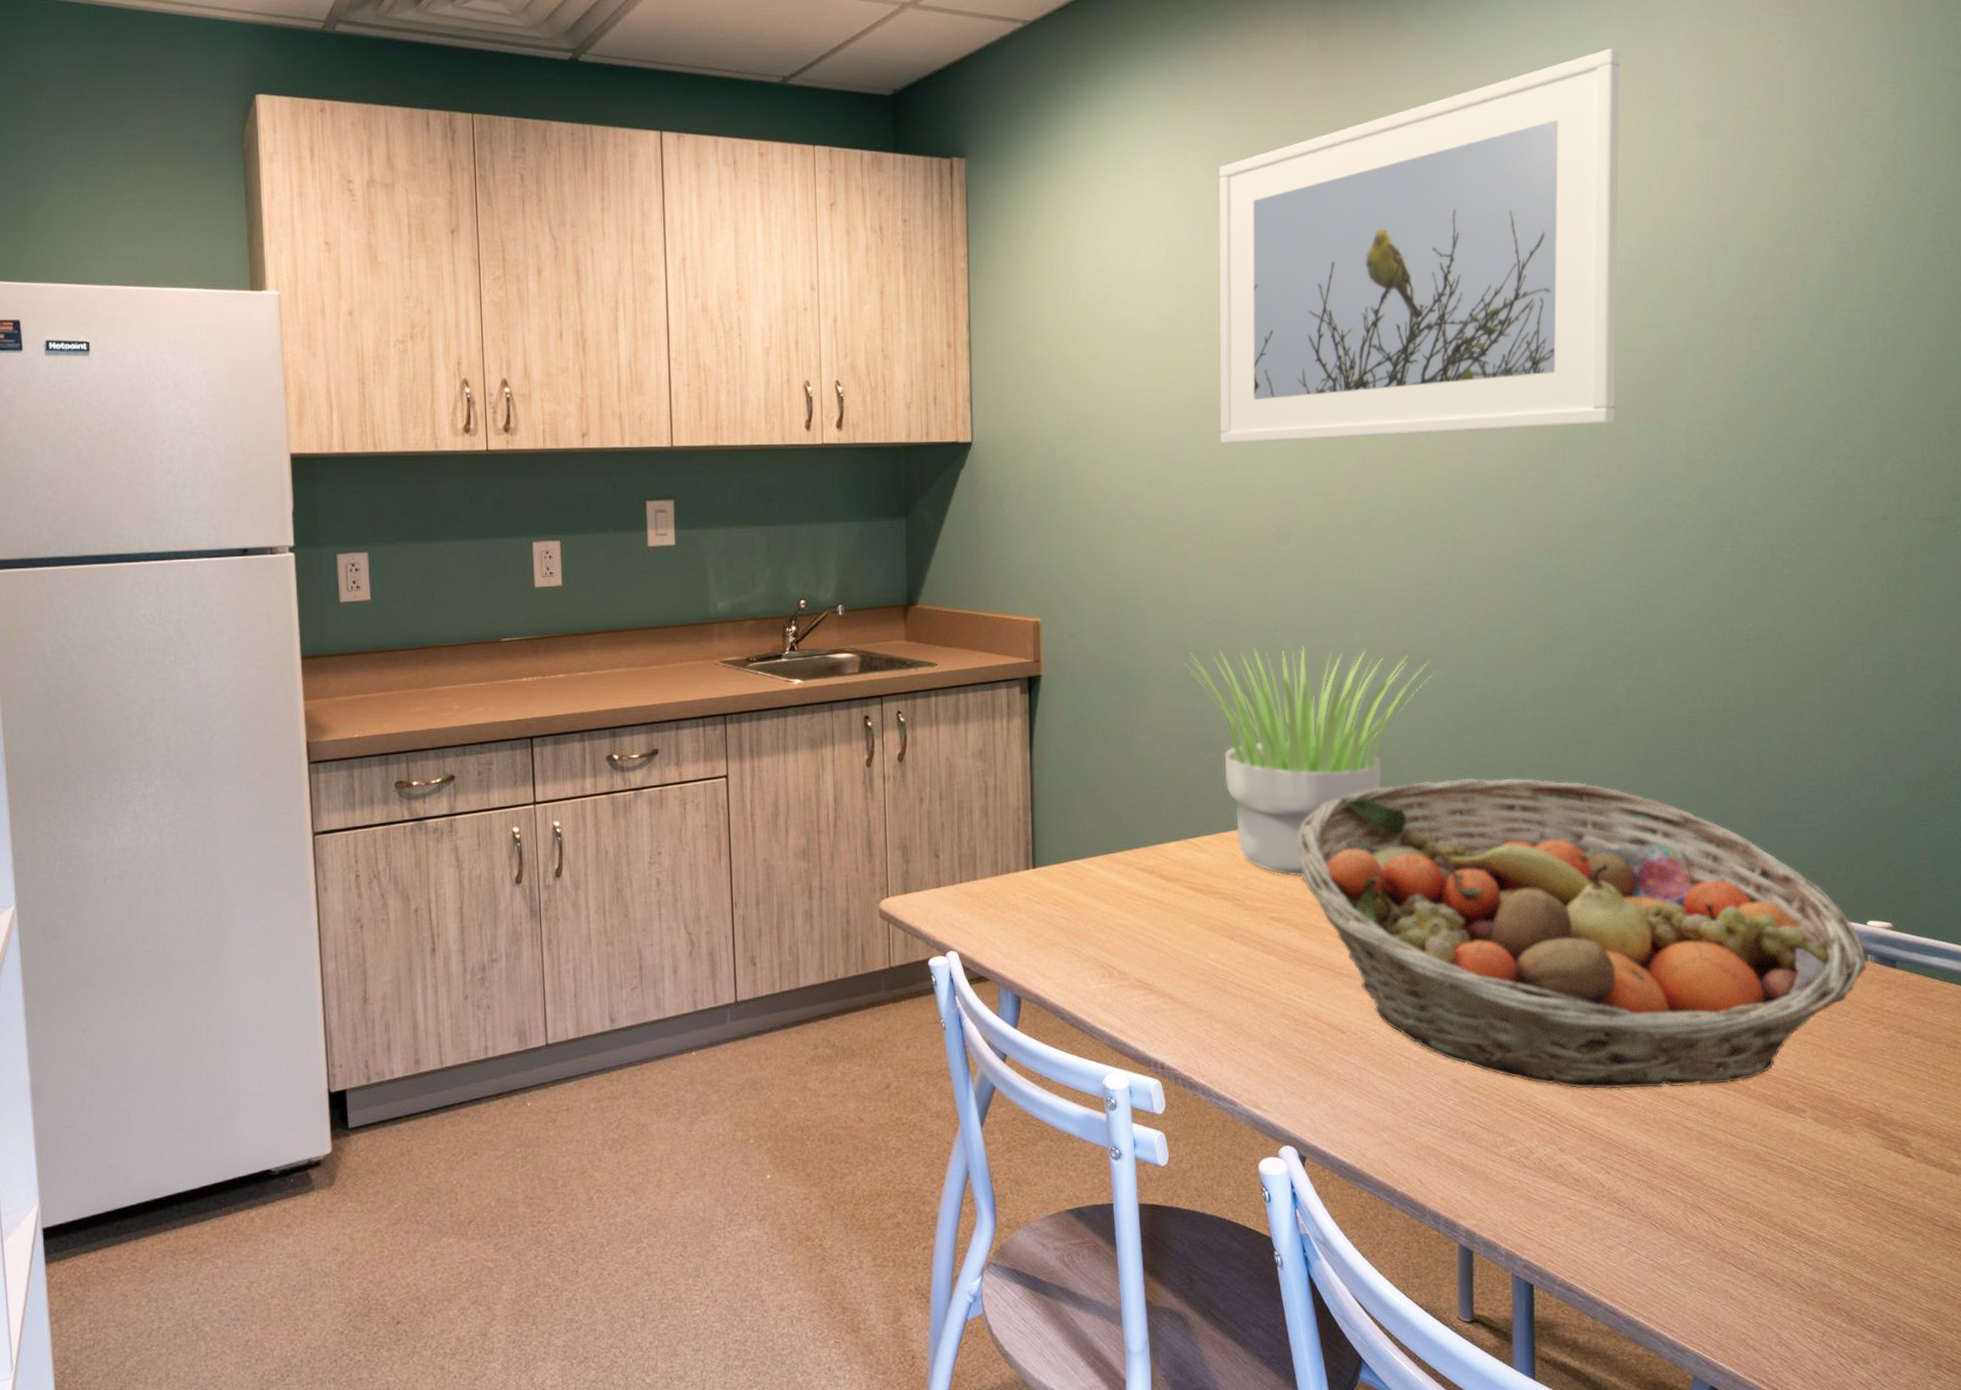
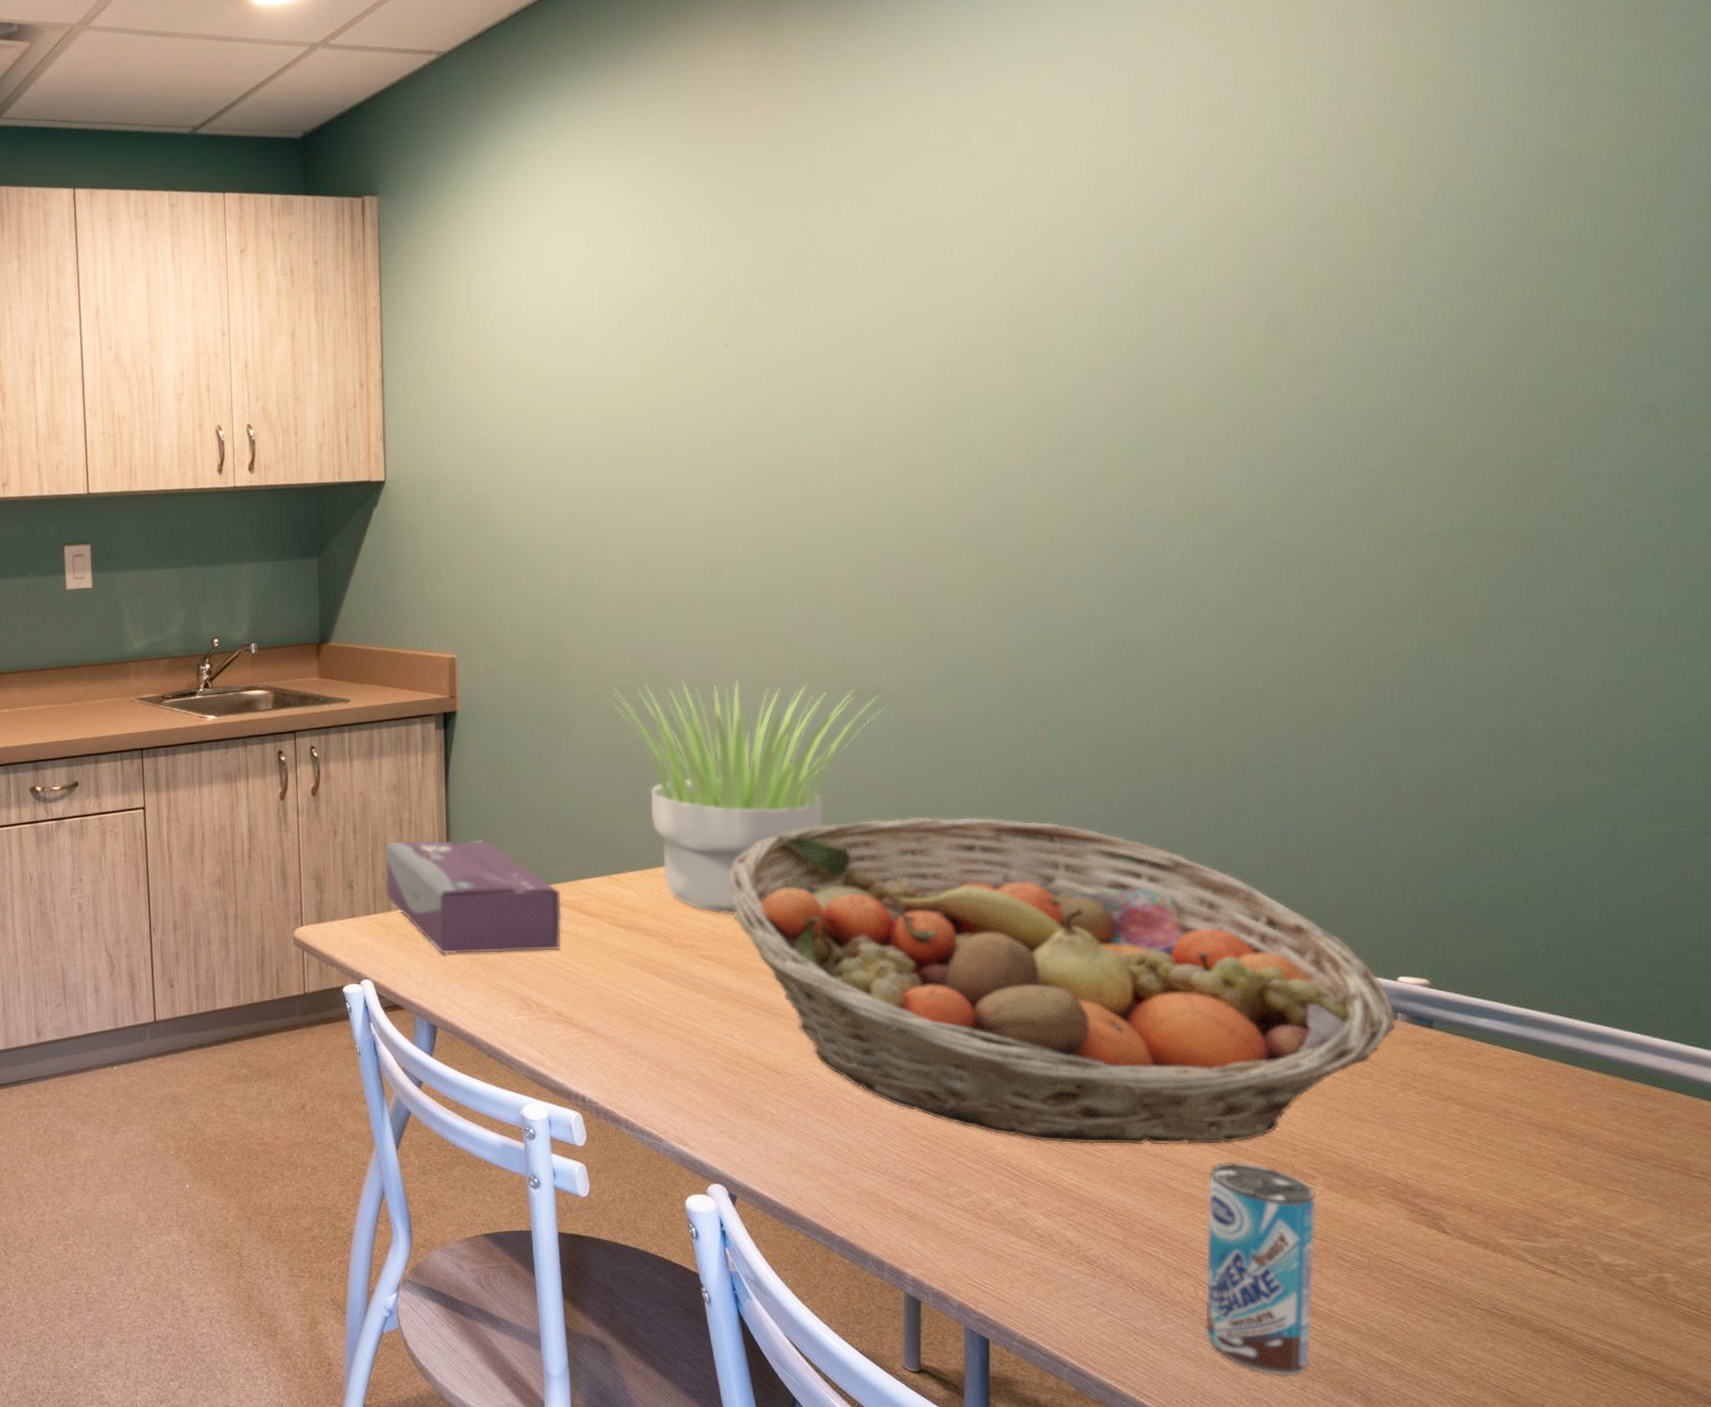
tissue box: none [971,806,1142,924] -> present [385,840,562,955]
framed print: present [1218,47,1620,444] -> none [647,30,1112,475]
beverage can: none [1717,1100,1806,1302] -> present [1204,1162,1316,1377]

